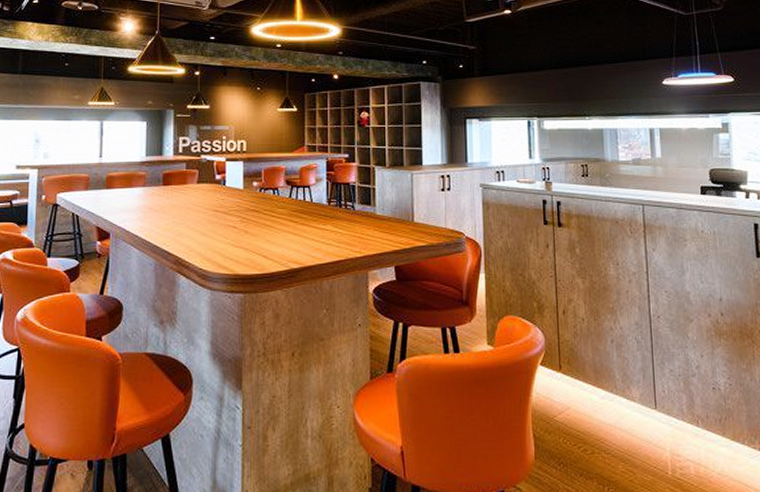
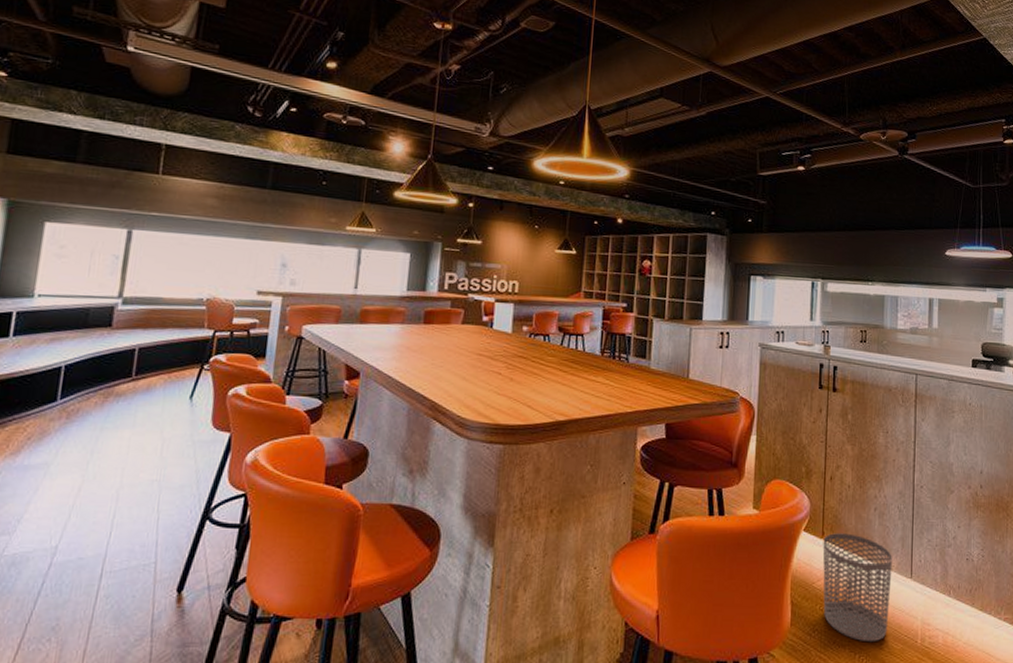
waste bin: none [561,366,636,475] -> present [823,533,892,643]

